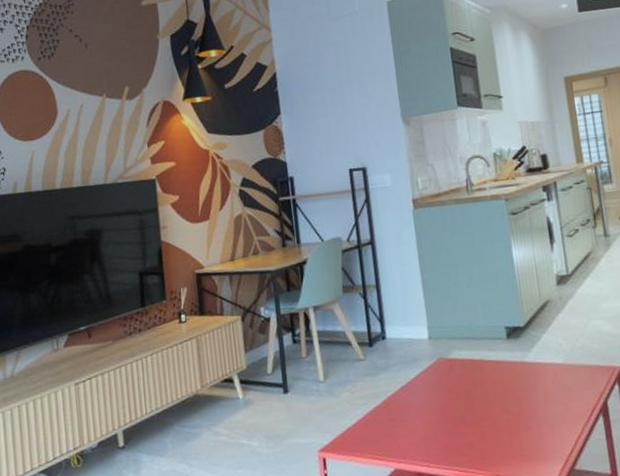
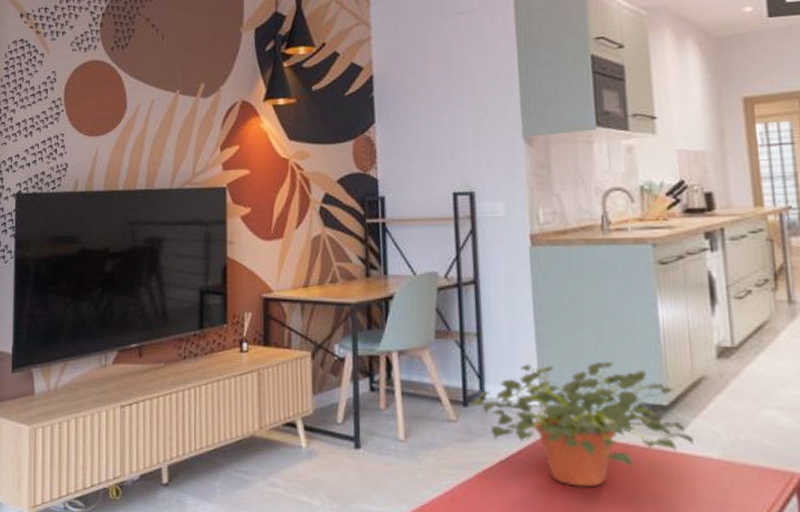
potted plant: none [374,297,544,400] -> present [469,362,694,487]

